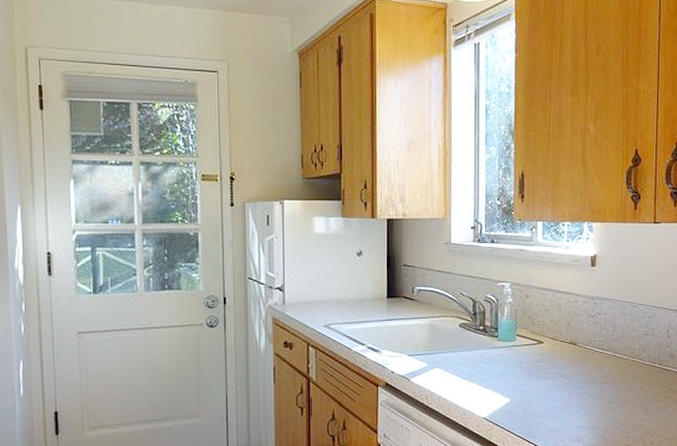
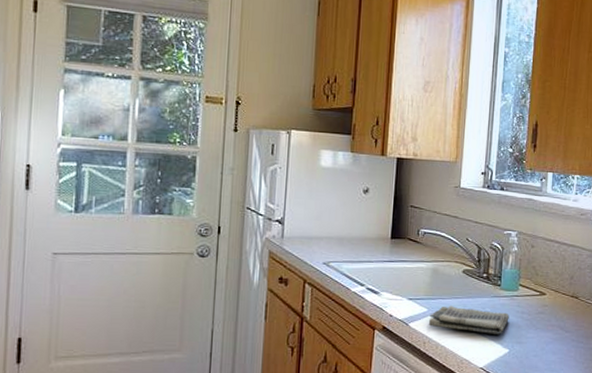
dish towel: none [429,359,508,385] -> present [428,306,509,334]

